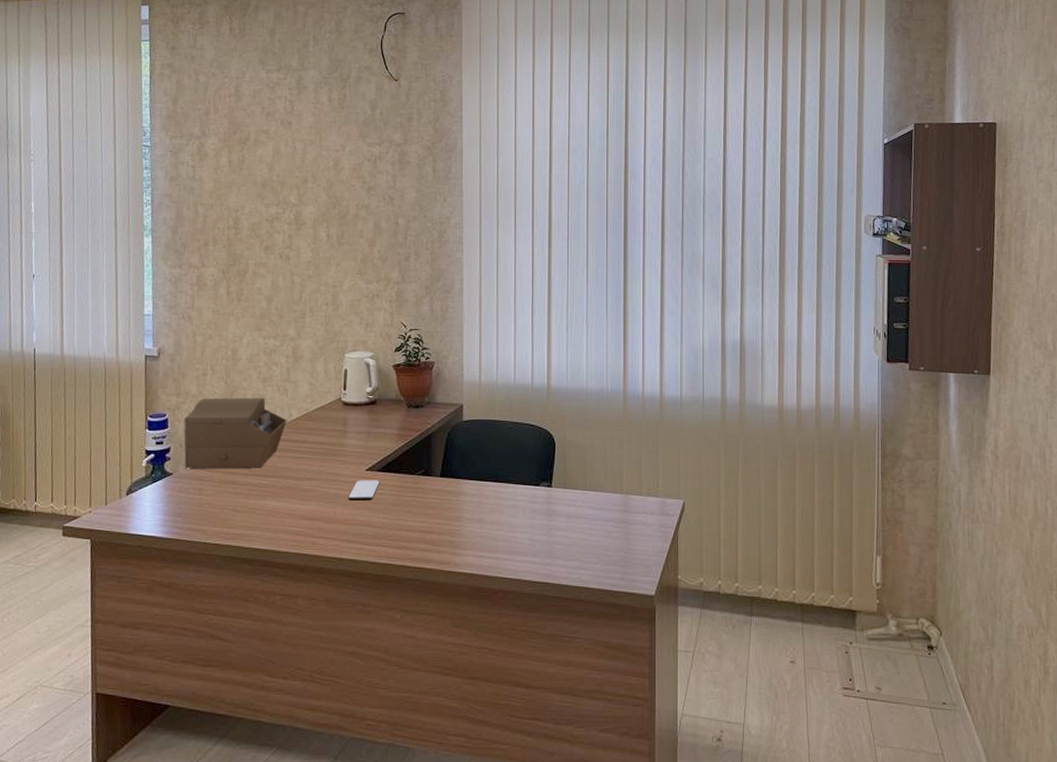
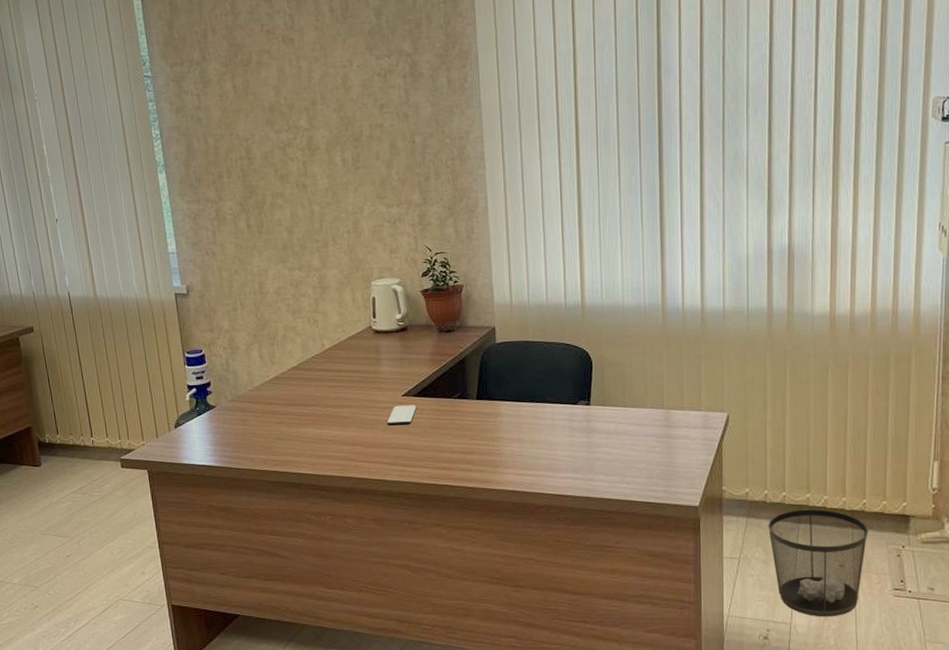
sewing box: present [184,397,287,469] -> none [220,329,320,402]
waste bin: none [722,601,818,718] -> present [768,509,868,617]

